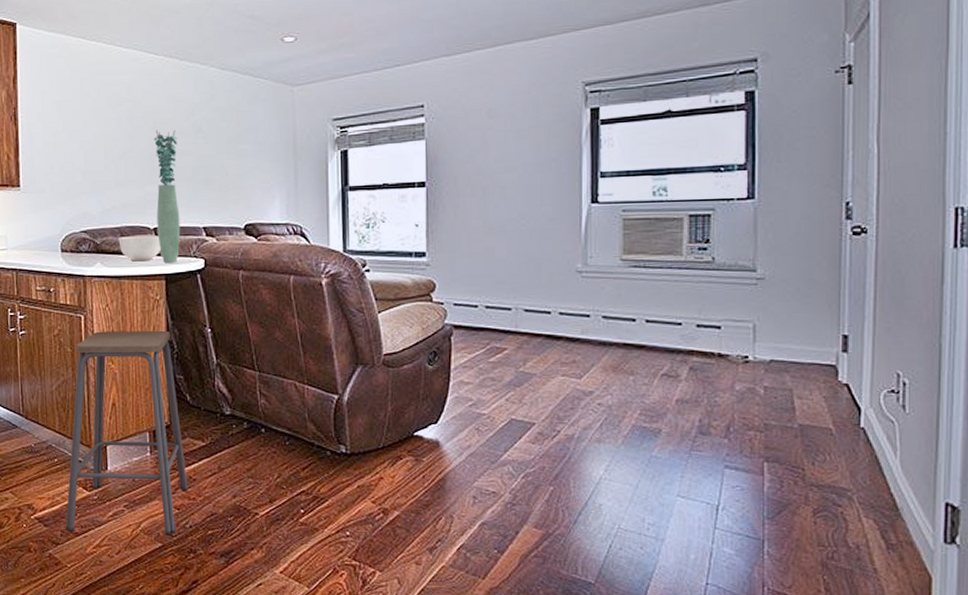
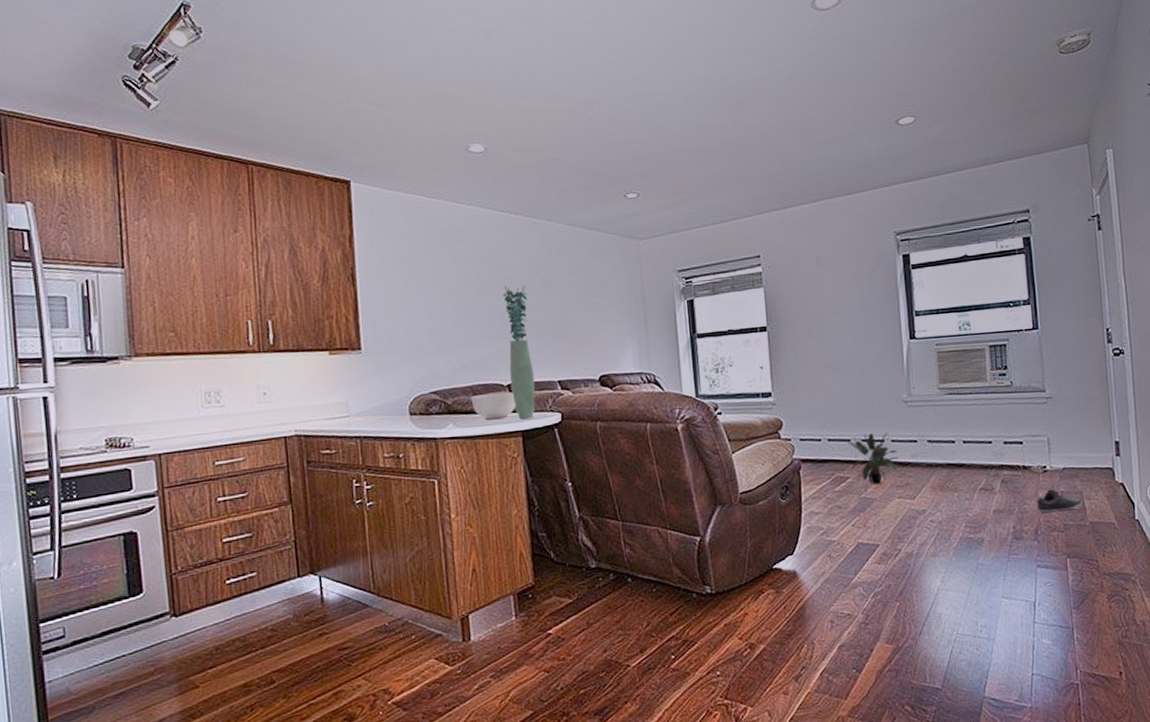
bar stool: present [65,330,188,535] -> none [427,488,557,712]
potted plant: none [507,303,566,358] -> present [847,432,898,484]
shoe: none [731,382,791,409] -> present [1036,489,1083,513]

